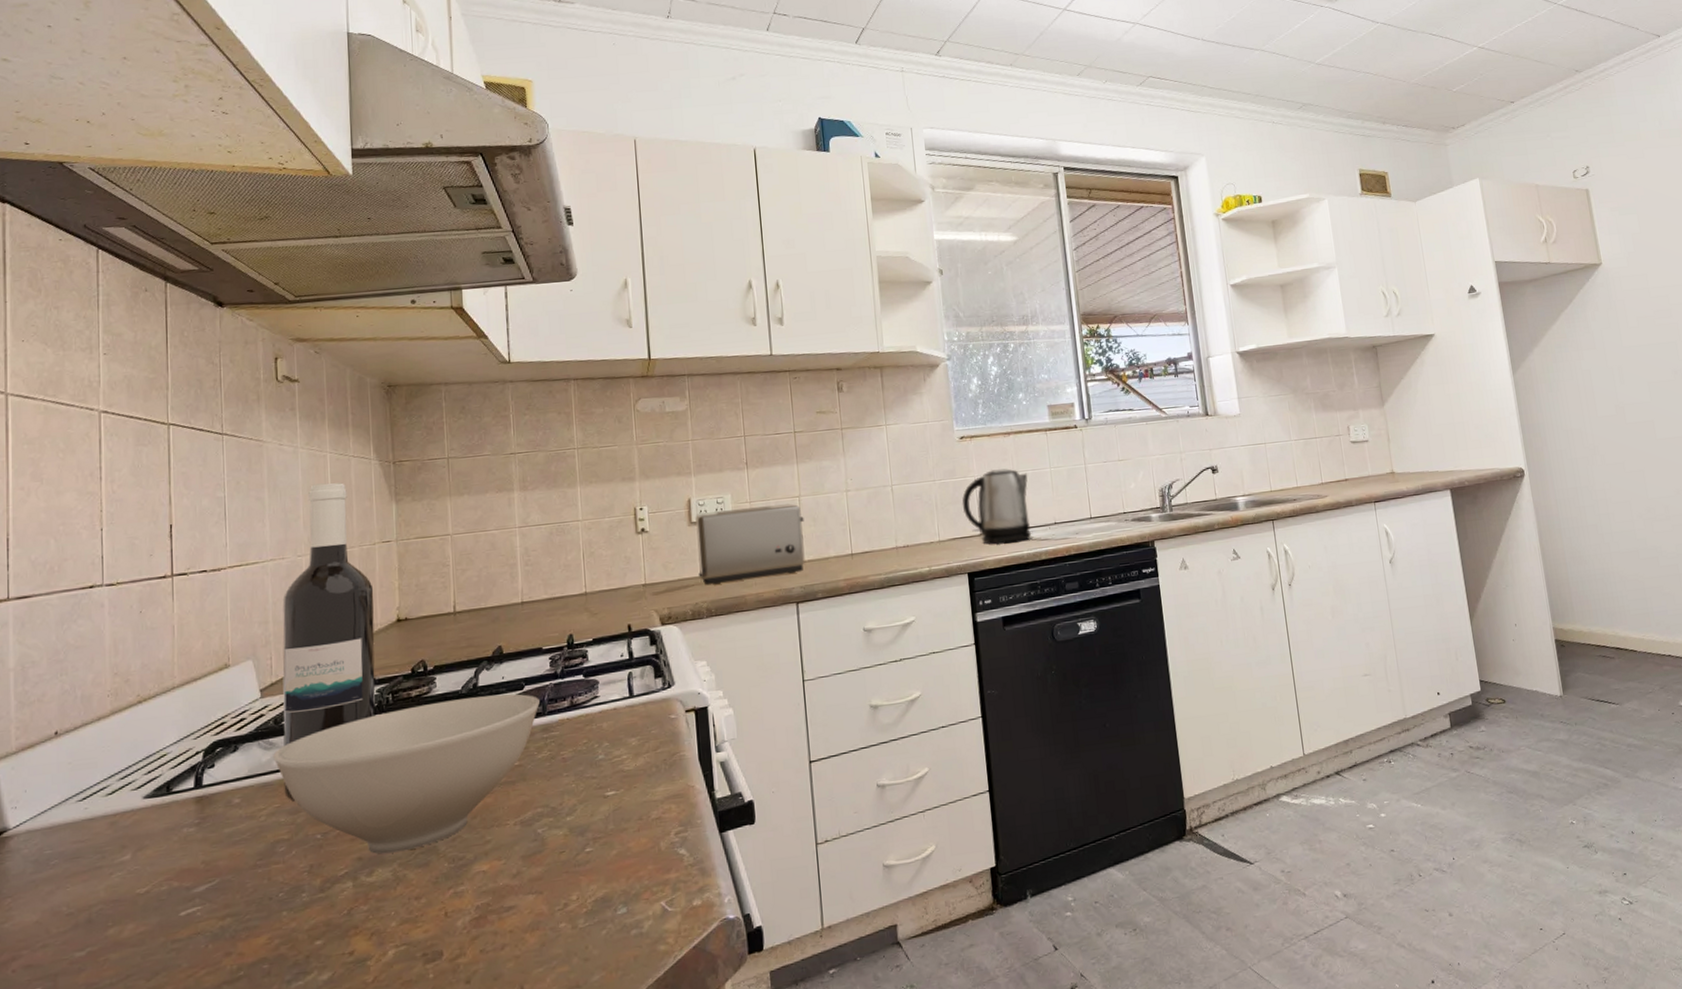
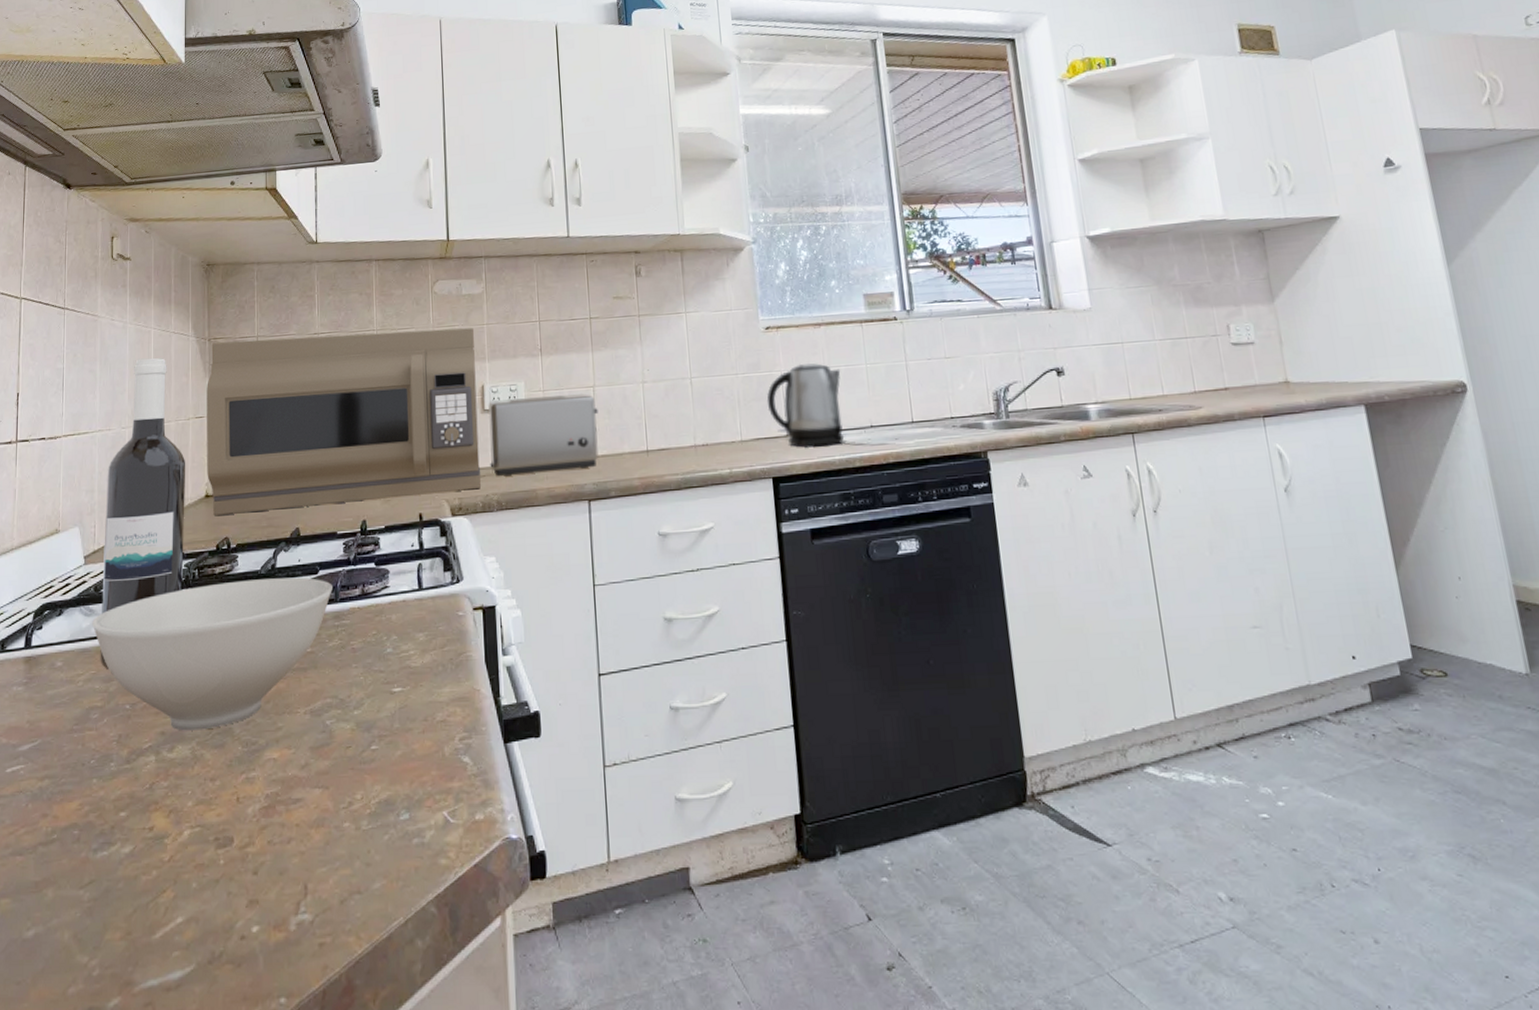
microwave: none [393,444,690,640] -> present [207,327,481,516]

